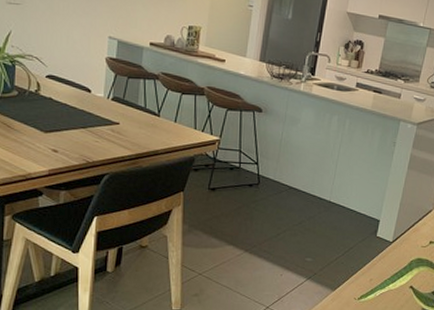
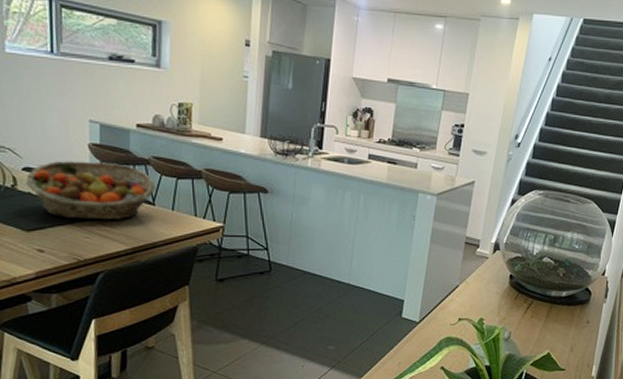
fruit basket: none [48,71,162,128] -> present [26,161,156,220]

